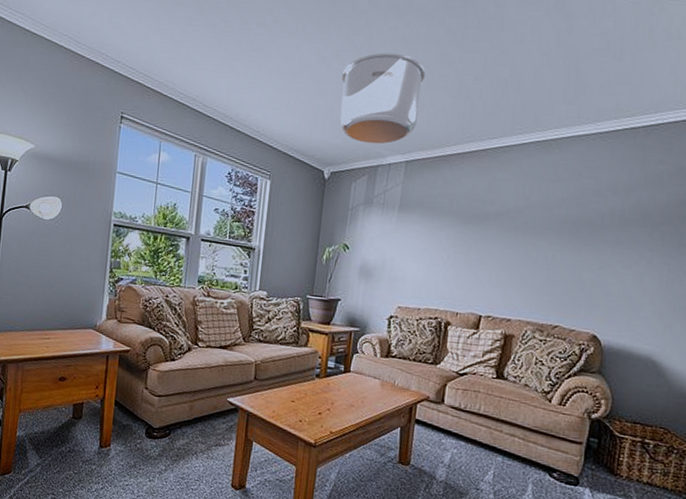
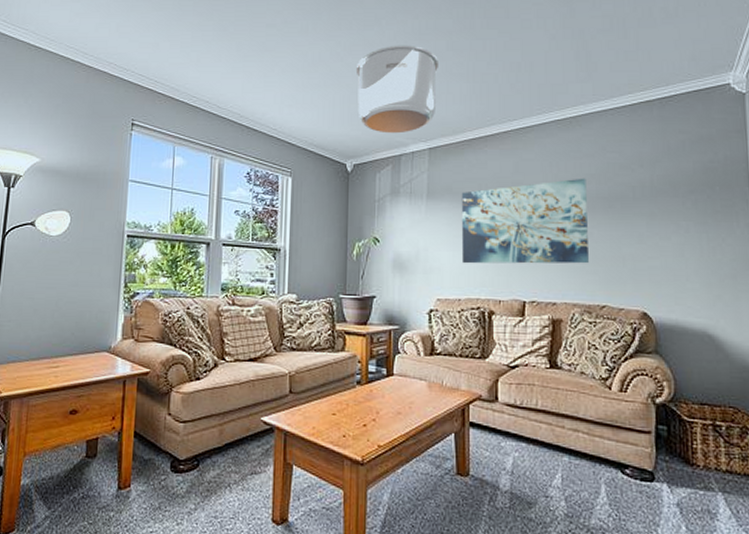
wall art: none [425,201,557,285] -> present [461,178,589,264]

